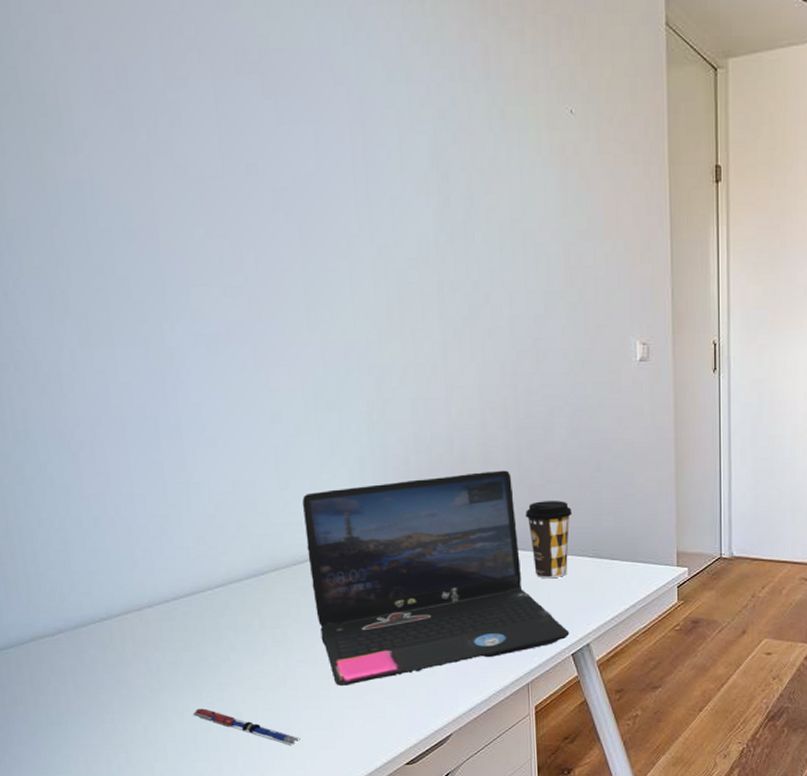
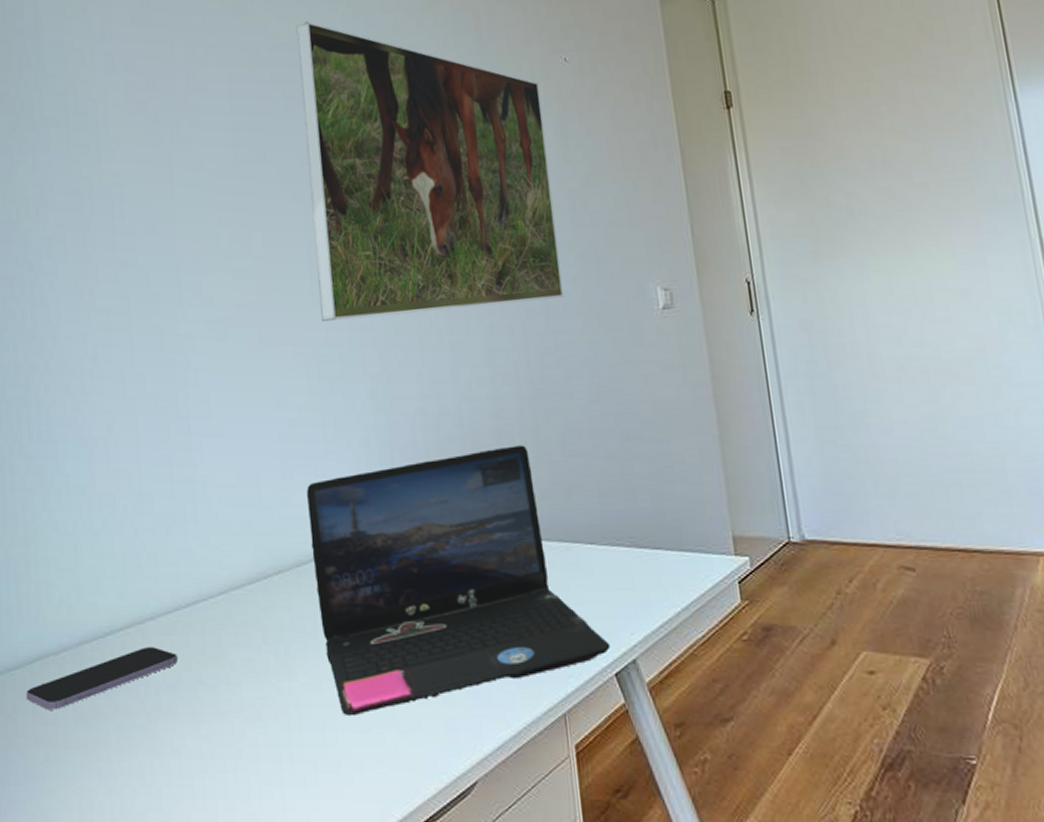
smartphone: none [22,630,177,683] -> present [26,647,177,710]
pen: present [193,708,300,745] -> none [190,743,304,793]
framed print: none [290,27,553,347] -> present [296,21,564,322]
coffee cup: present [525,501,572,579] -> none [546,478,601,576]

